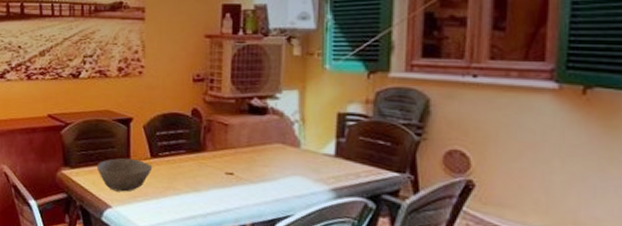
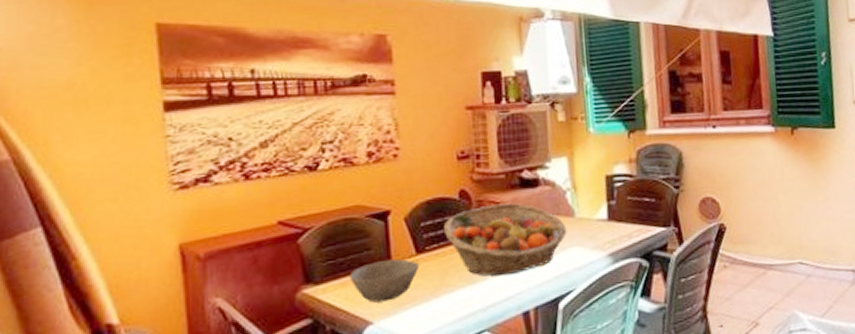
fruit basket: none [176,125,291,190] -> present [444,202,567,276]

